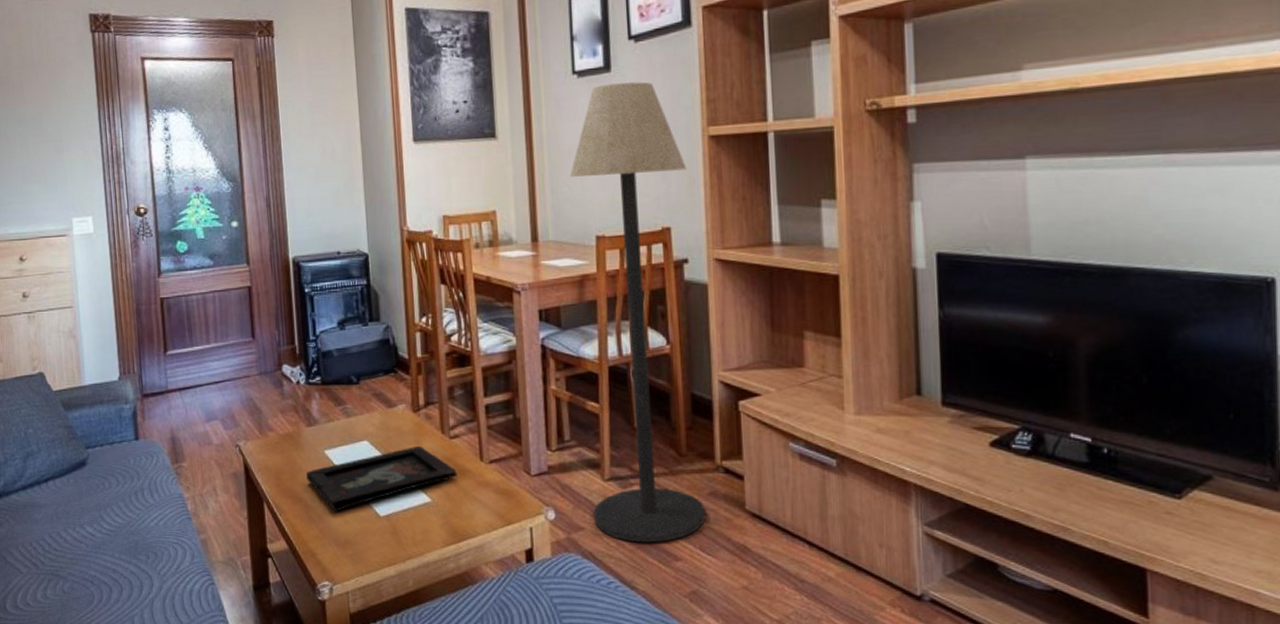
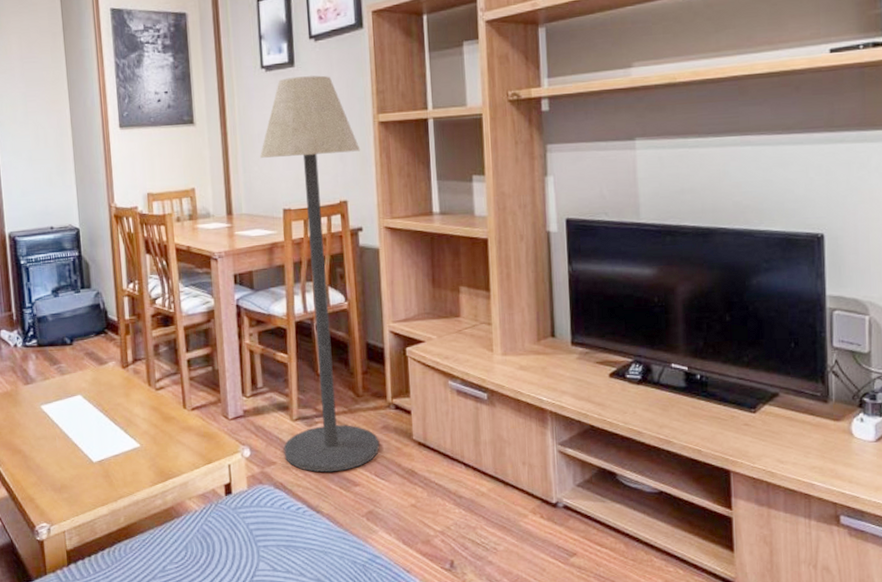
decorative tray: present [306,446,457,512] -> none [24,398,163,460]

